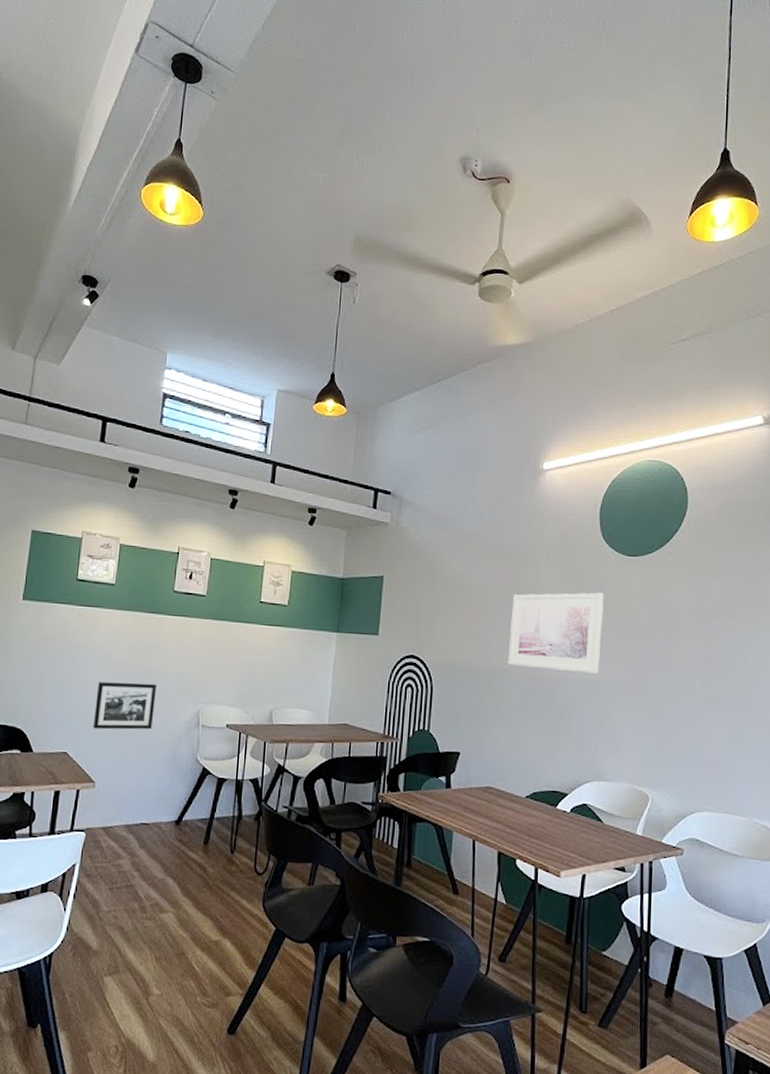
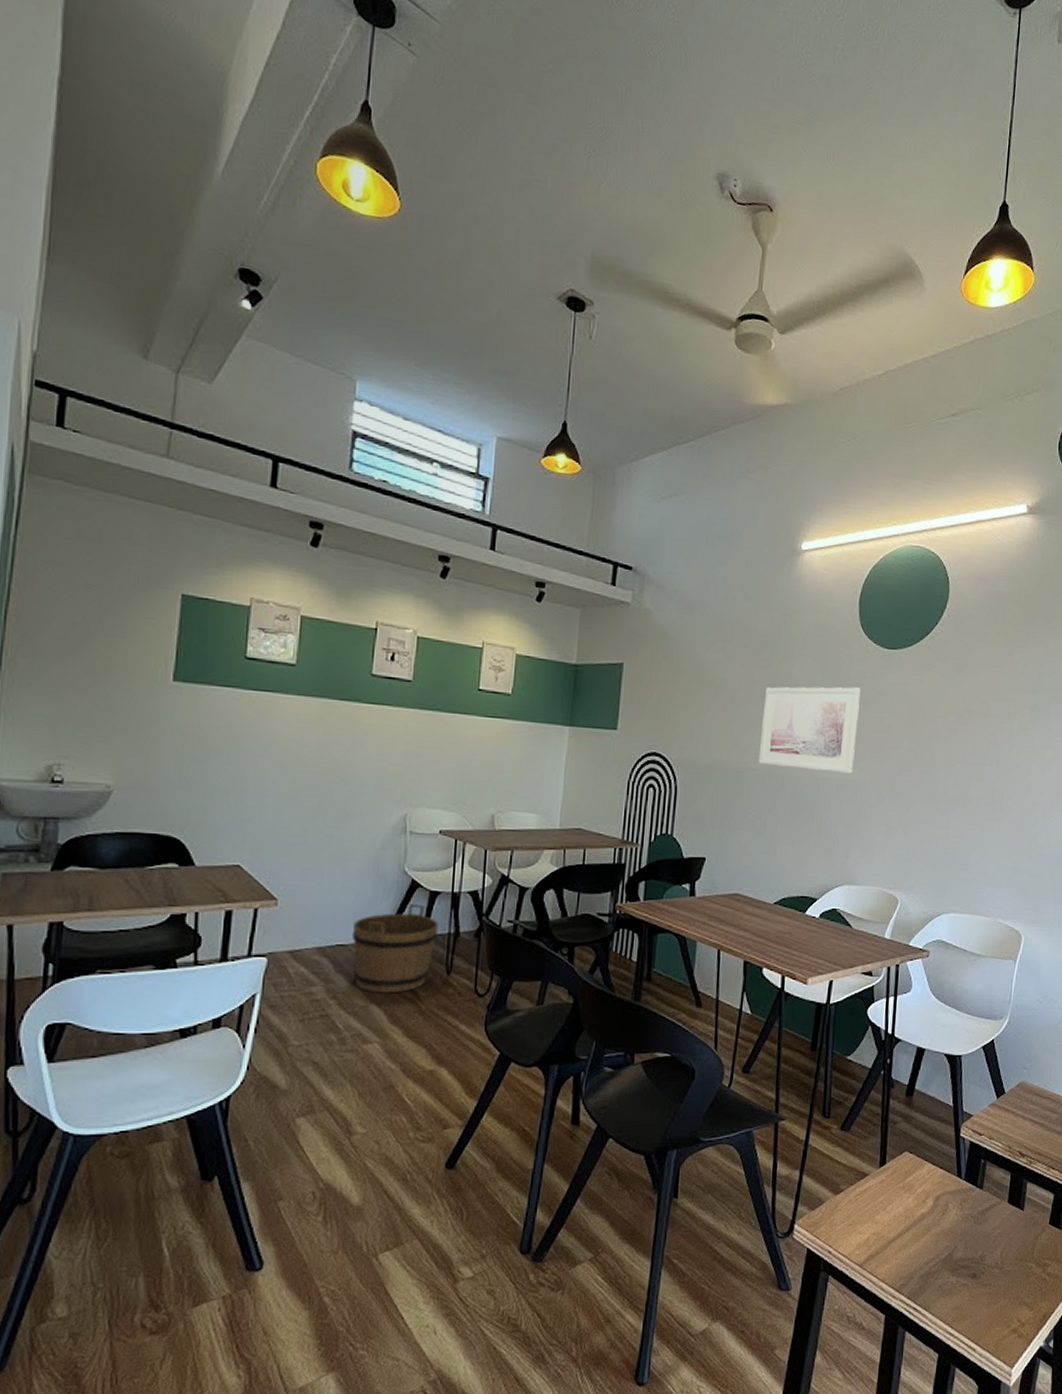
picture frame: present [93,682,157,730] -> none [273,781,352,838]
bucket: none [153,789,225,869] -> present [351,904,439,994]

